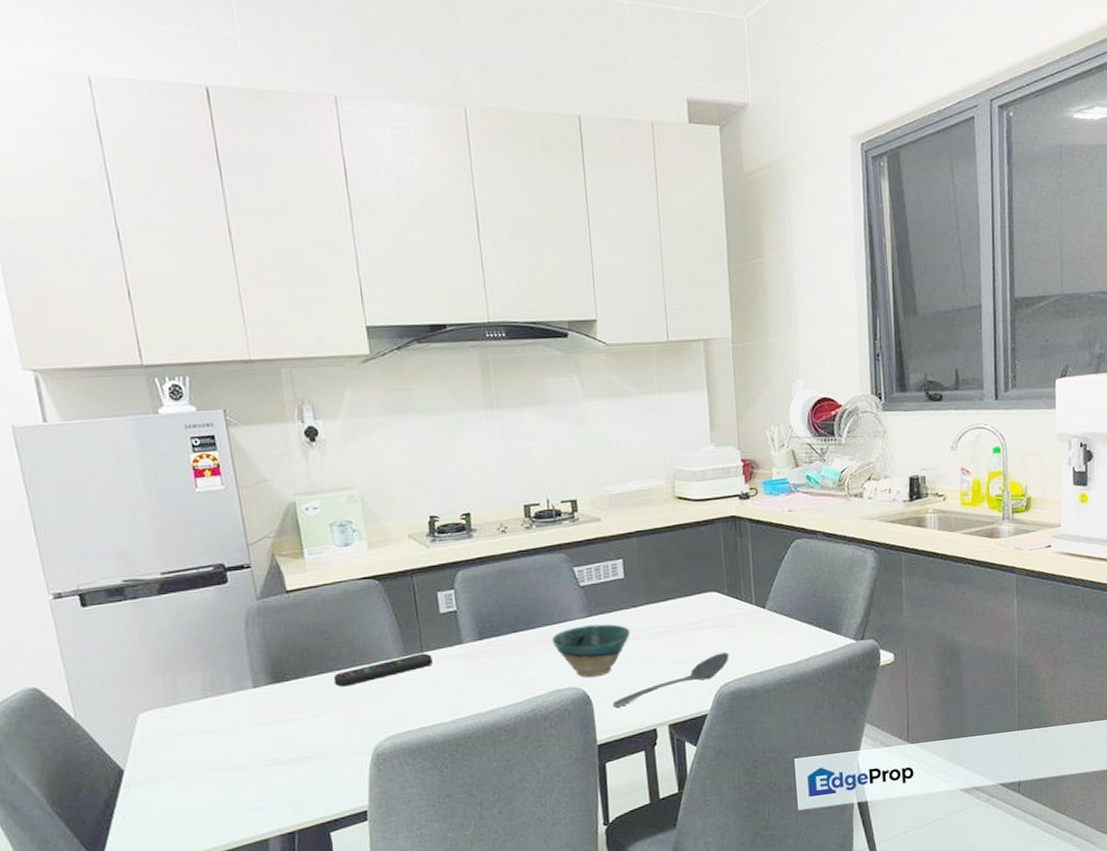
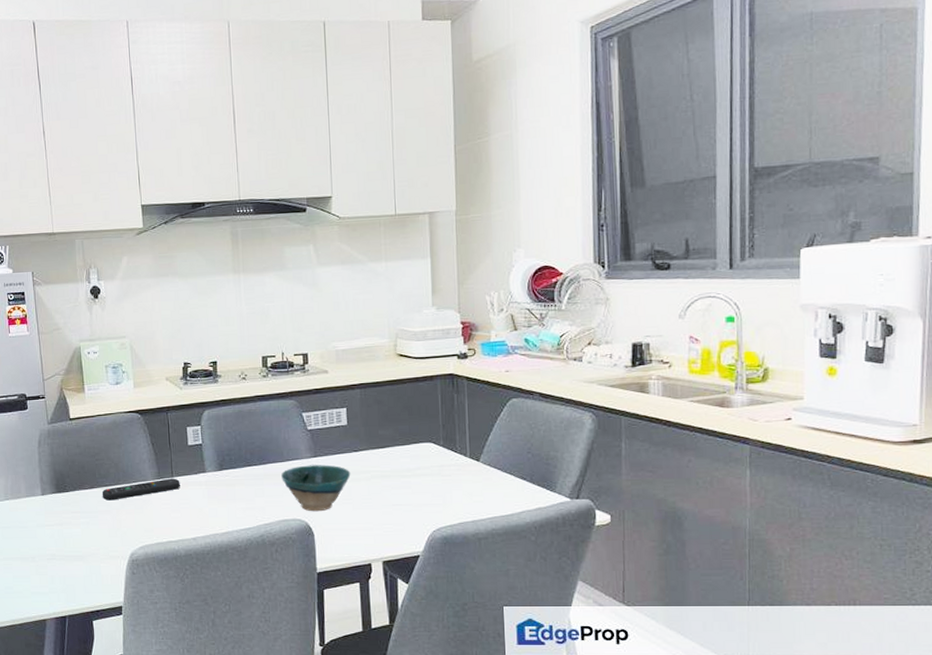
stirrer: present [612,651,729,708] -> none [332,499,443,541]

